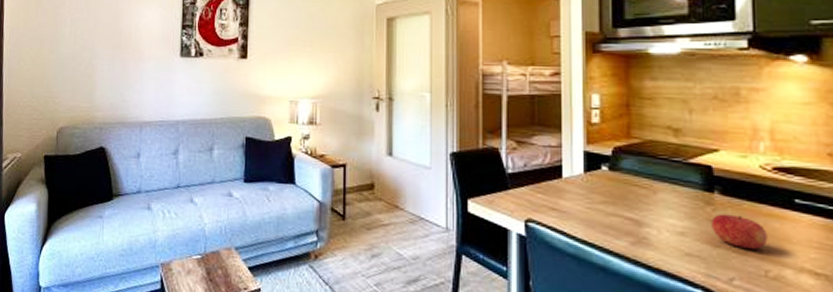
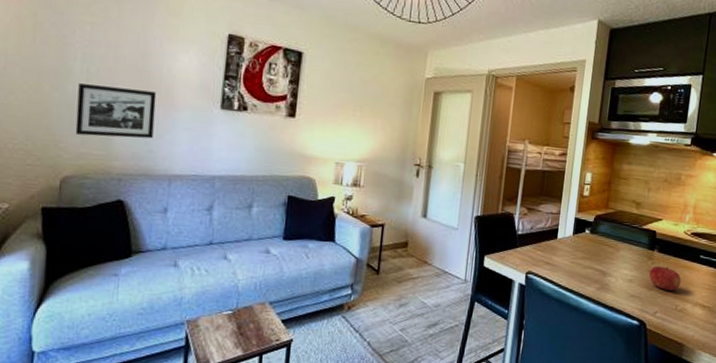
picture frame: none [67,46,127,91] -> present [75,83,157,139]

